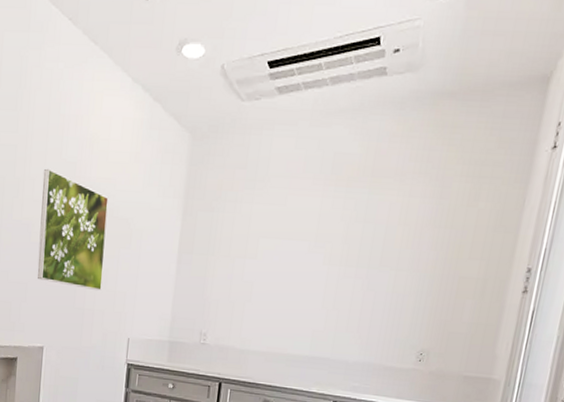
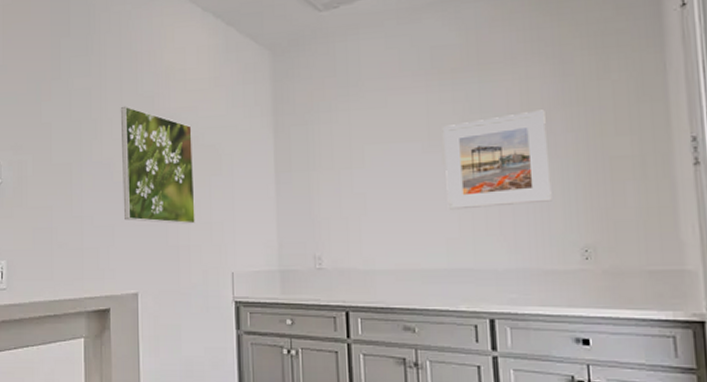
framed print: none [319,227,417,309] -> present [444,110,552,210]

